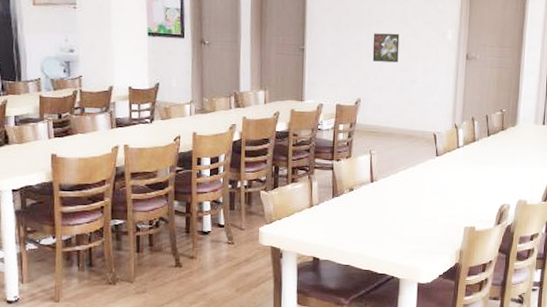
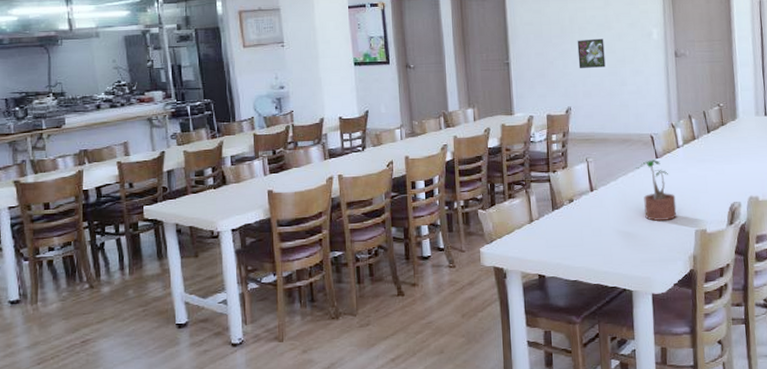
potted plant: none [416,157,450,216] -> present [636,160,677,222]

